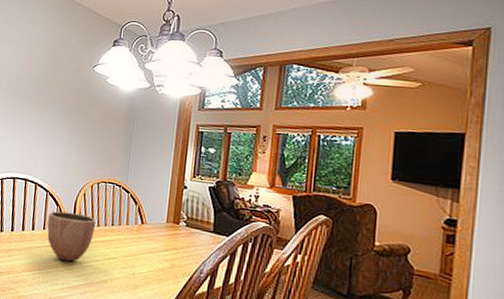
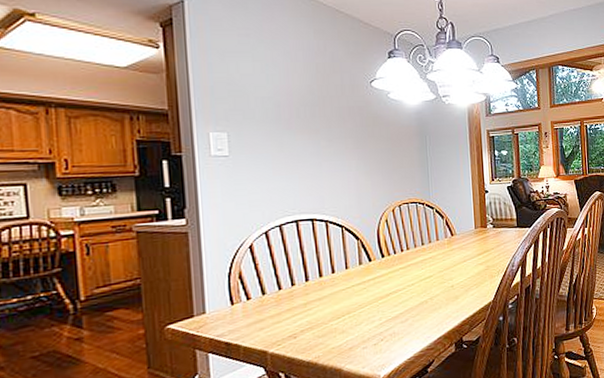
decorative bowl: present [47,211,96,262] -> none [349,241,405,297]

